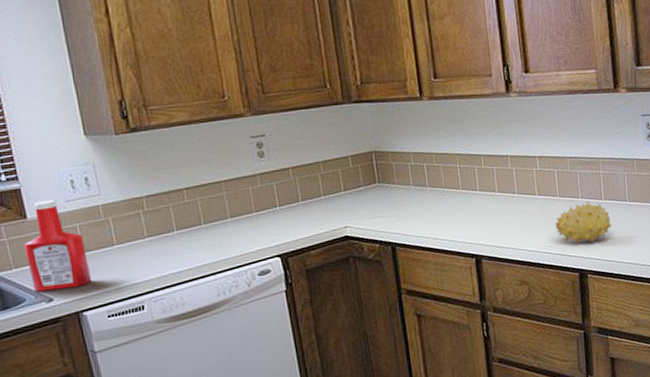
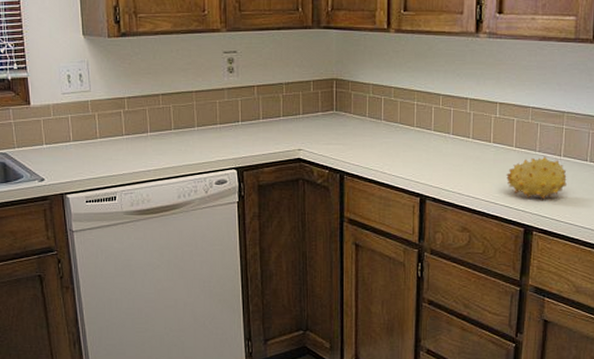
ketchup bottle: present [23,199,92,292] -> none [26,91,76,171]

